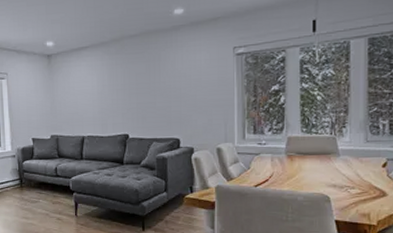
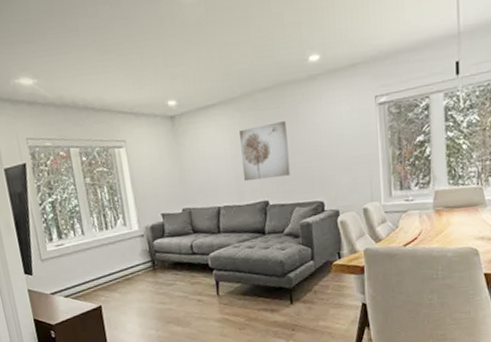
wall art: none [106,65,150,116] -> present [240,121,290,182]

